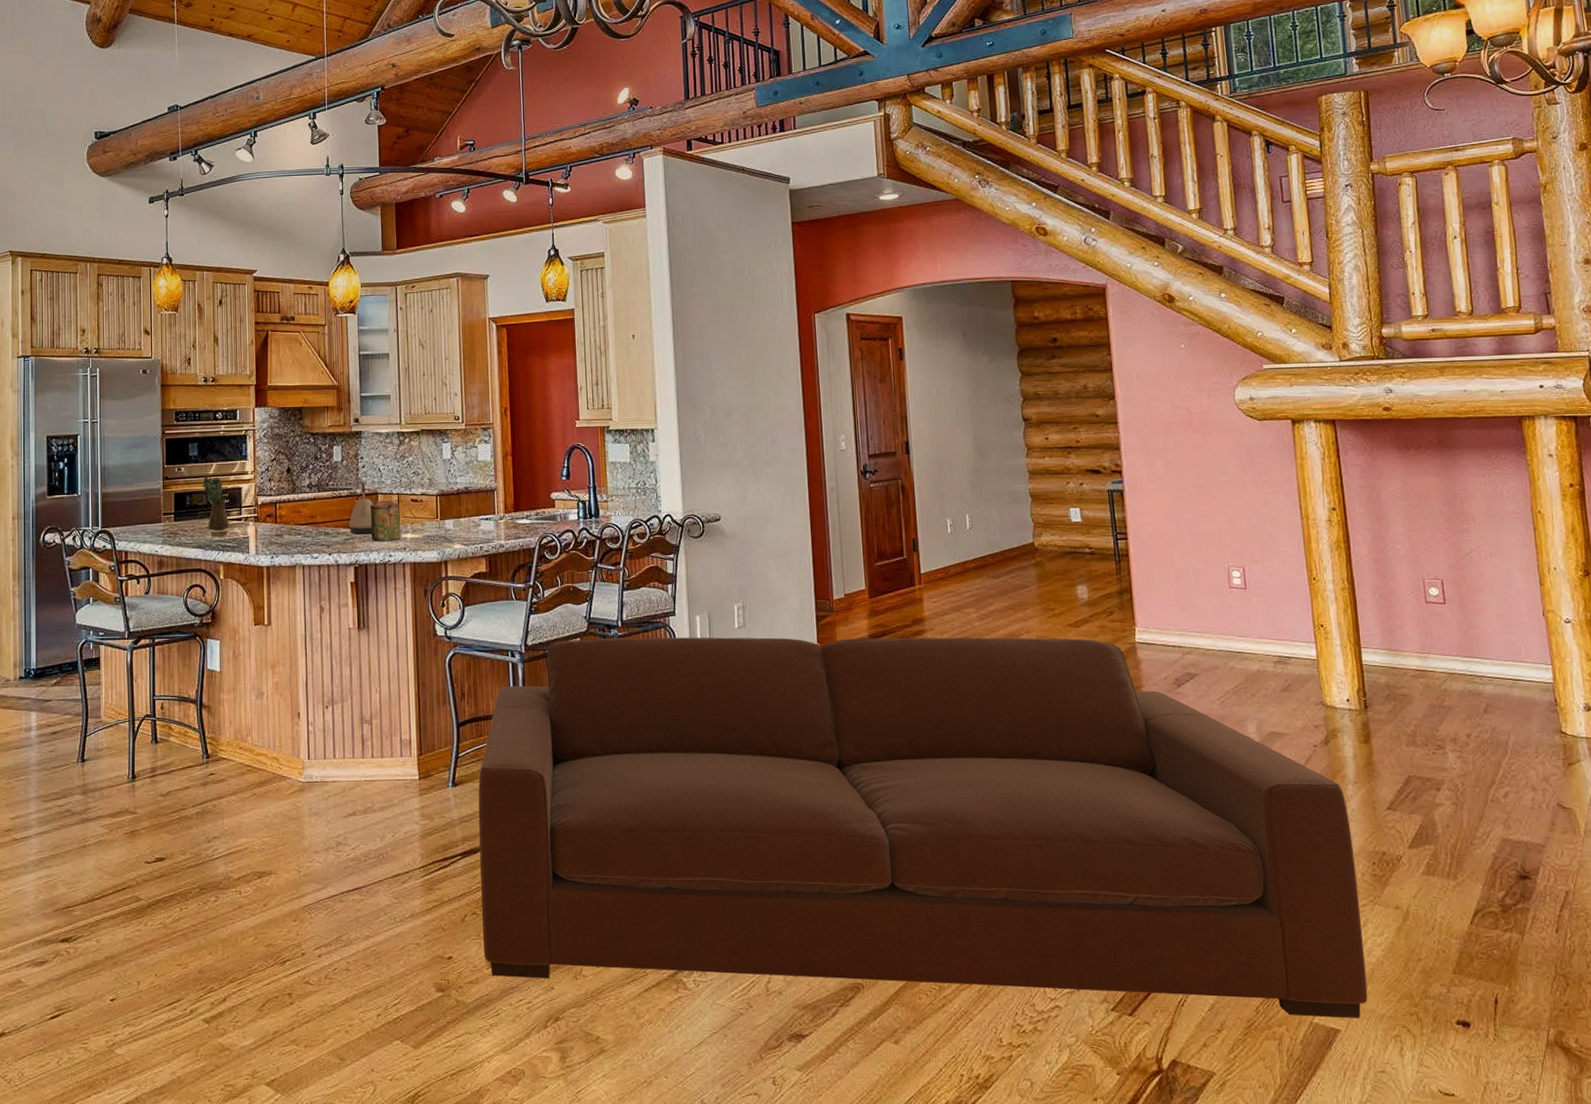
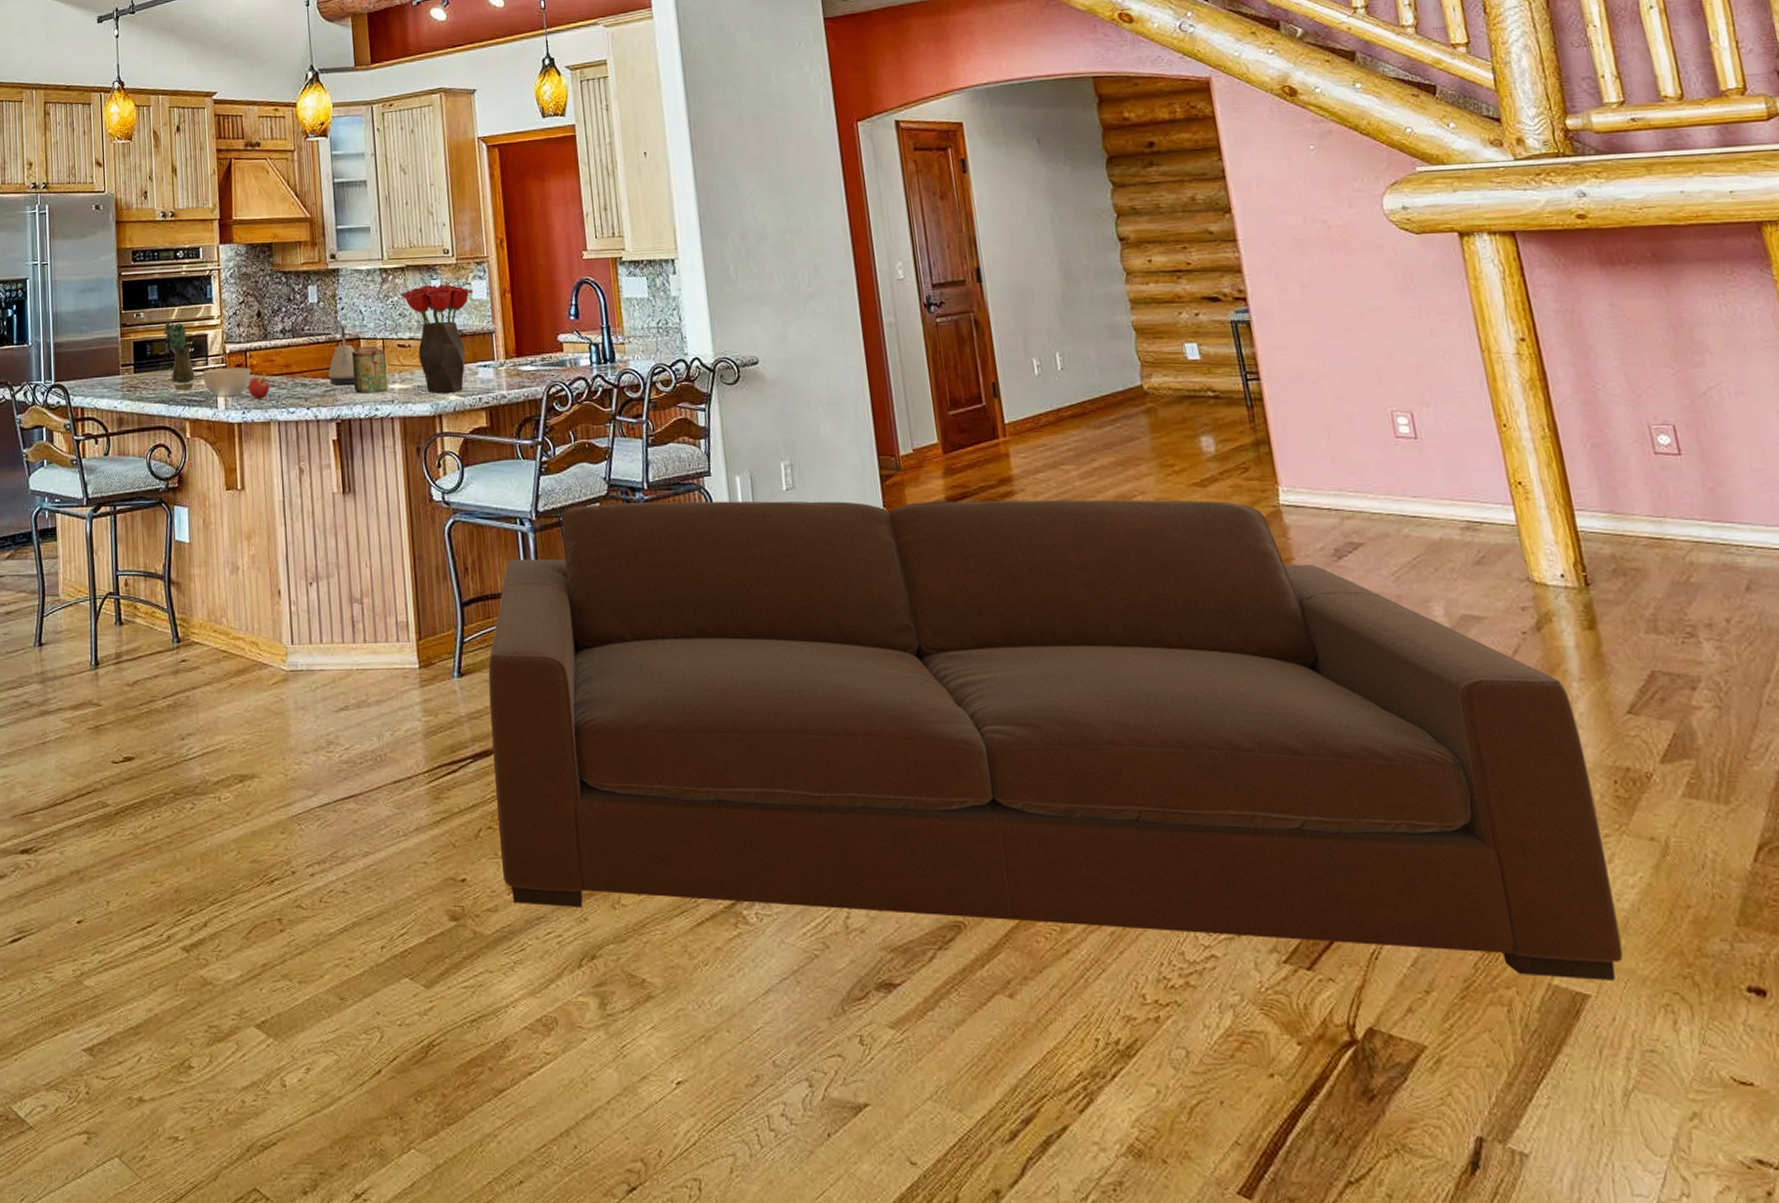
bowl: none [236,517,280,543] -> present [202,367,251,397]
fruit: none [277,526,296,546] -> present [248,377,270,399]
bouquet: none [416,447,479,542] -> present [401,284,474,393]

